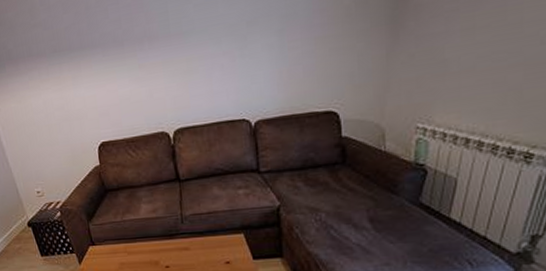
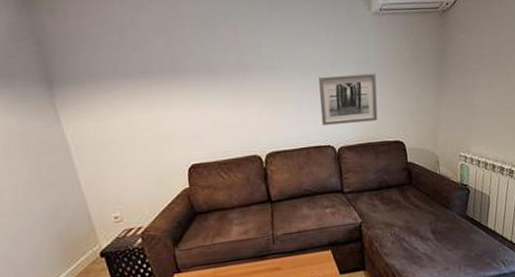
wall art: none [233,28,306,97] -> present [318,73,378,125]

